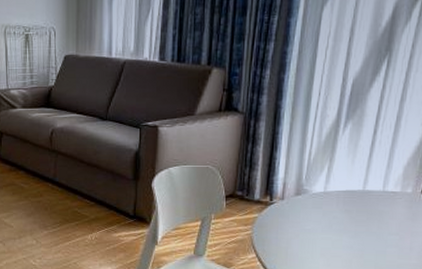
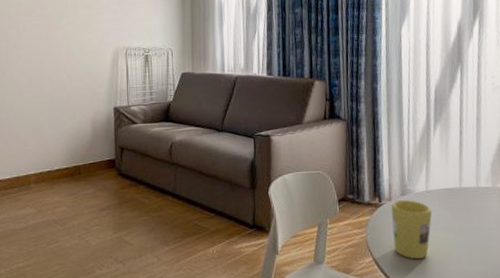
mug: none [280,200,327,259] -> present [391,200,432,260]

